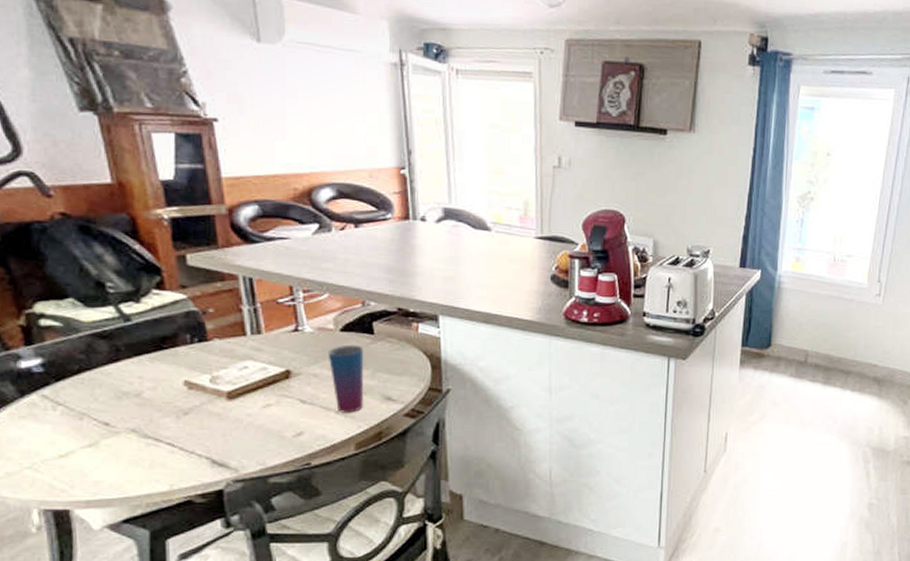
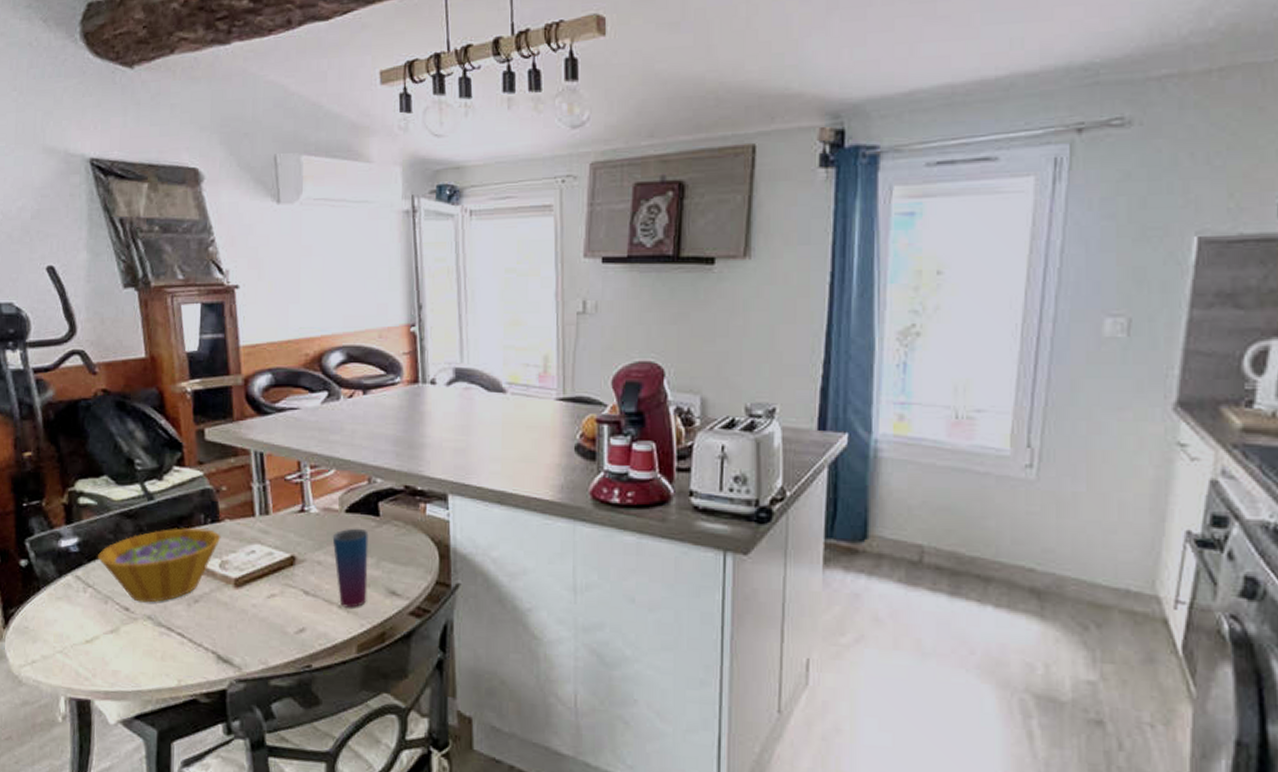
bowl: none [68,346,210,417] -> present [98,527,221,603]

